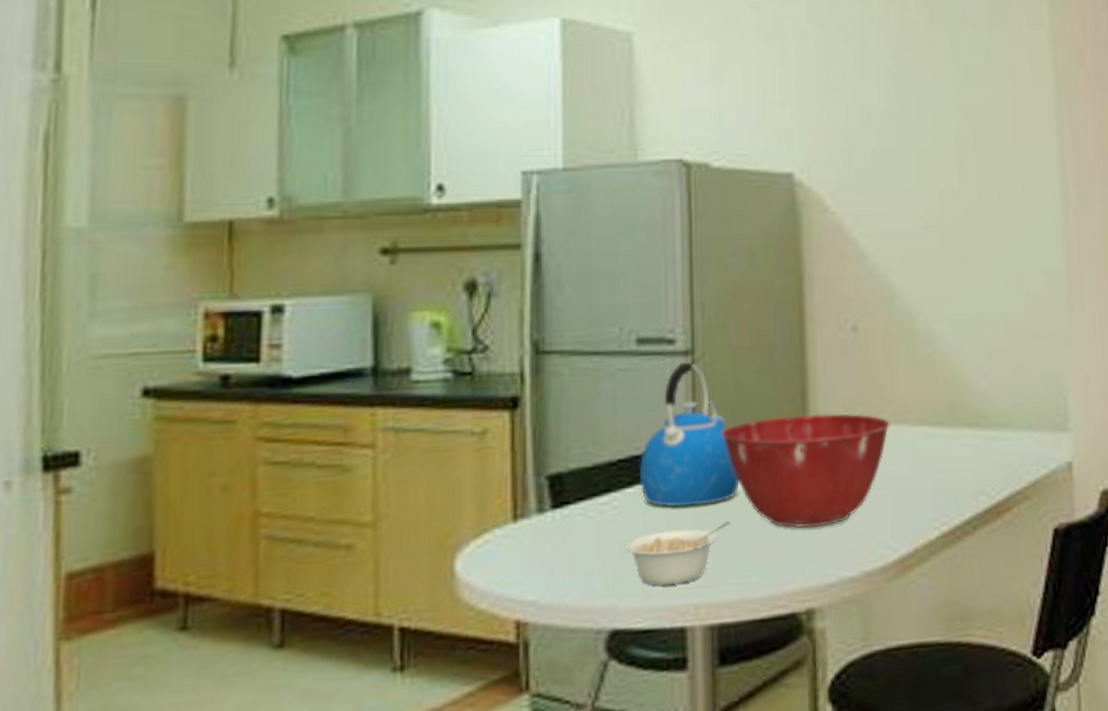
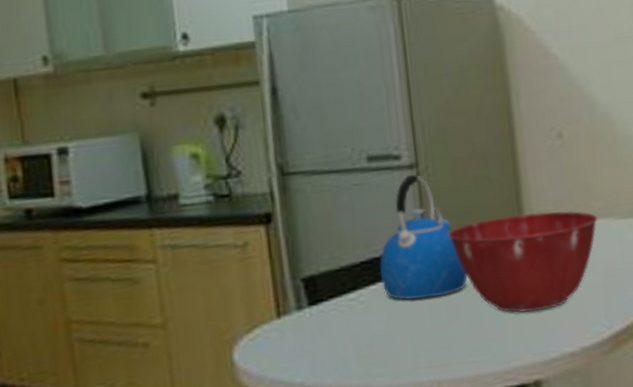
legume: present [625,521,731,586] -> none [373,309,463,366]

